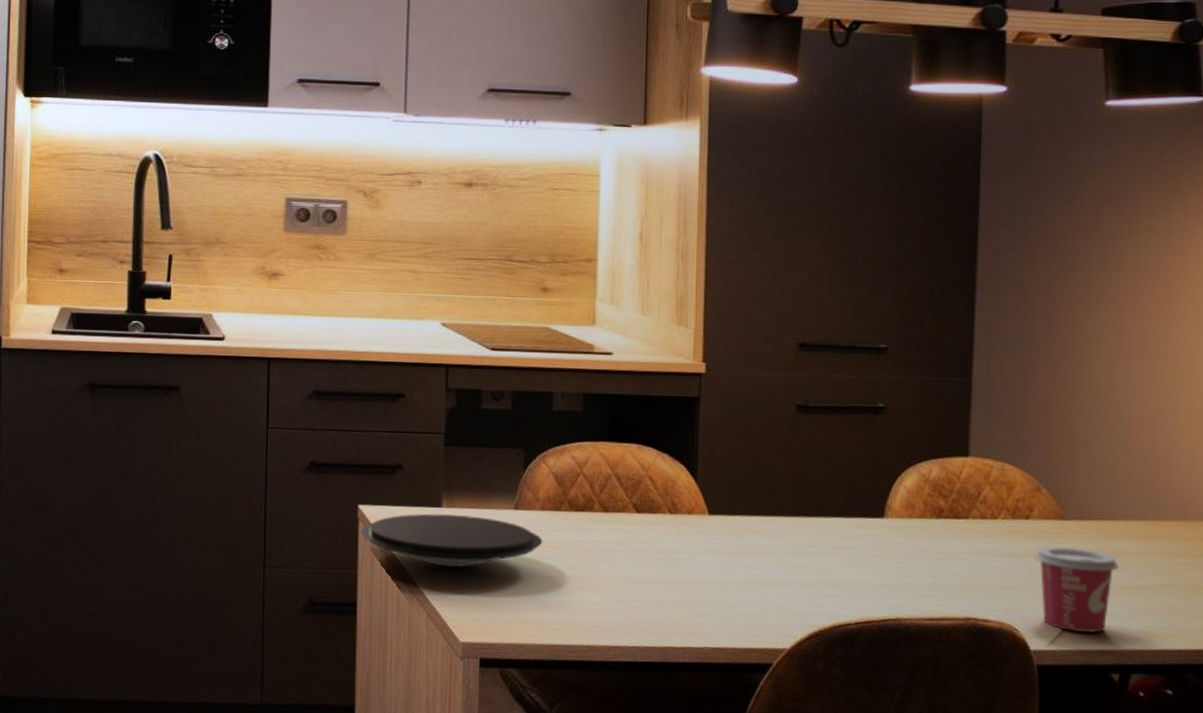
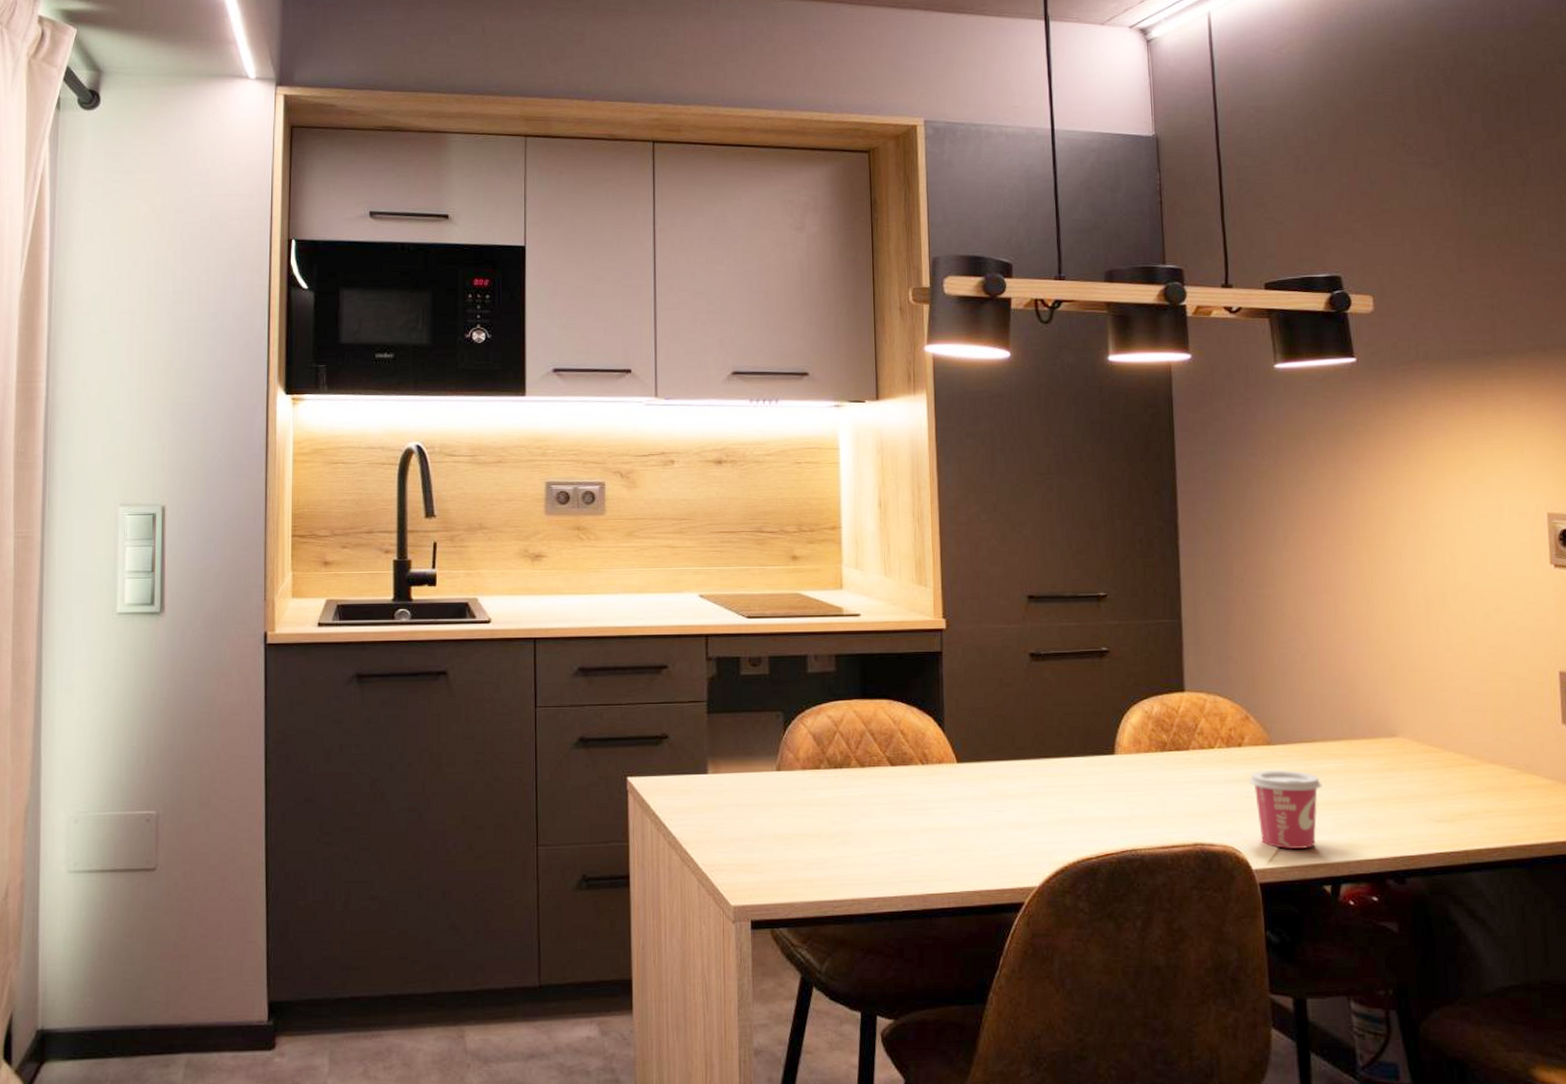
plate: present [360,513,543,568] -> none [630,779,805,833]

